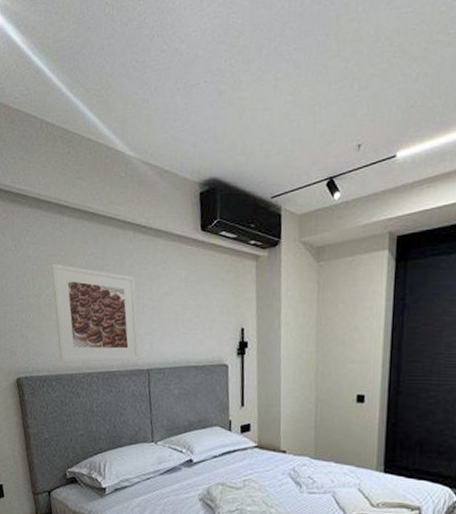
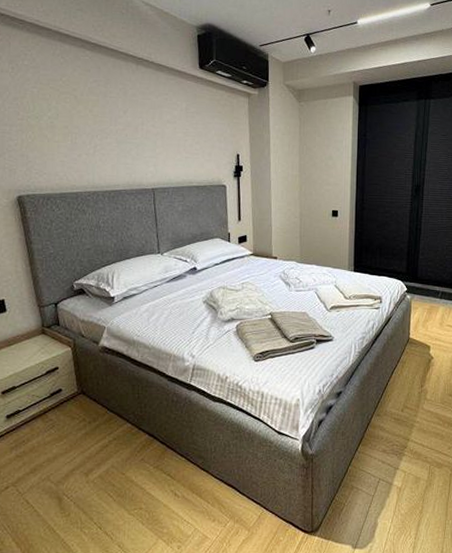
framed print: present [51,263,140,363] -> none [52,87,145,182]

